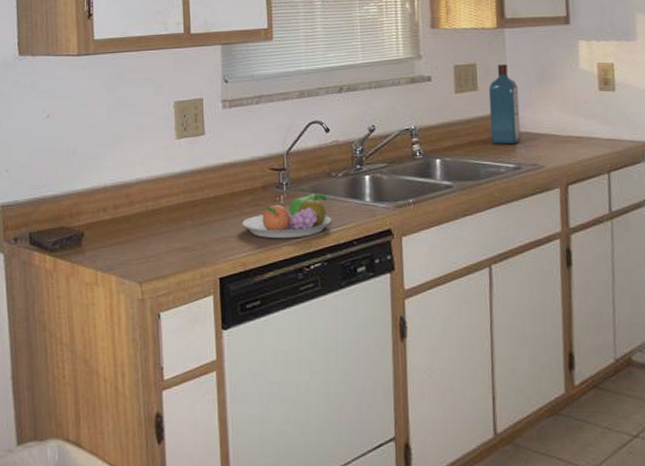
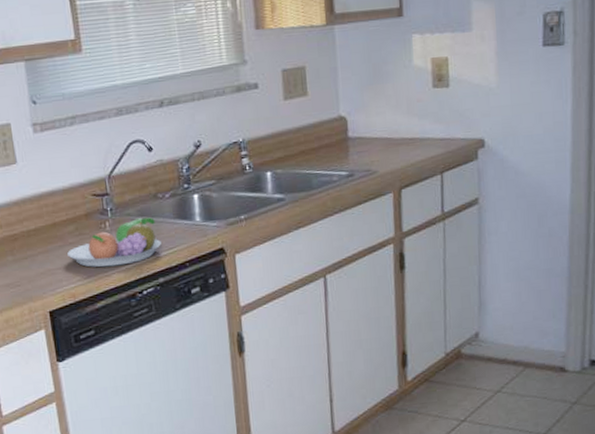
liquor: present [488,64,521,145] -> none [319,65,353,152]

